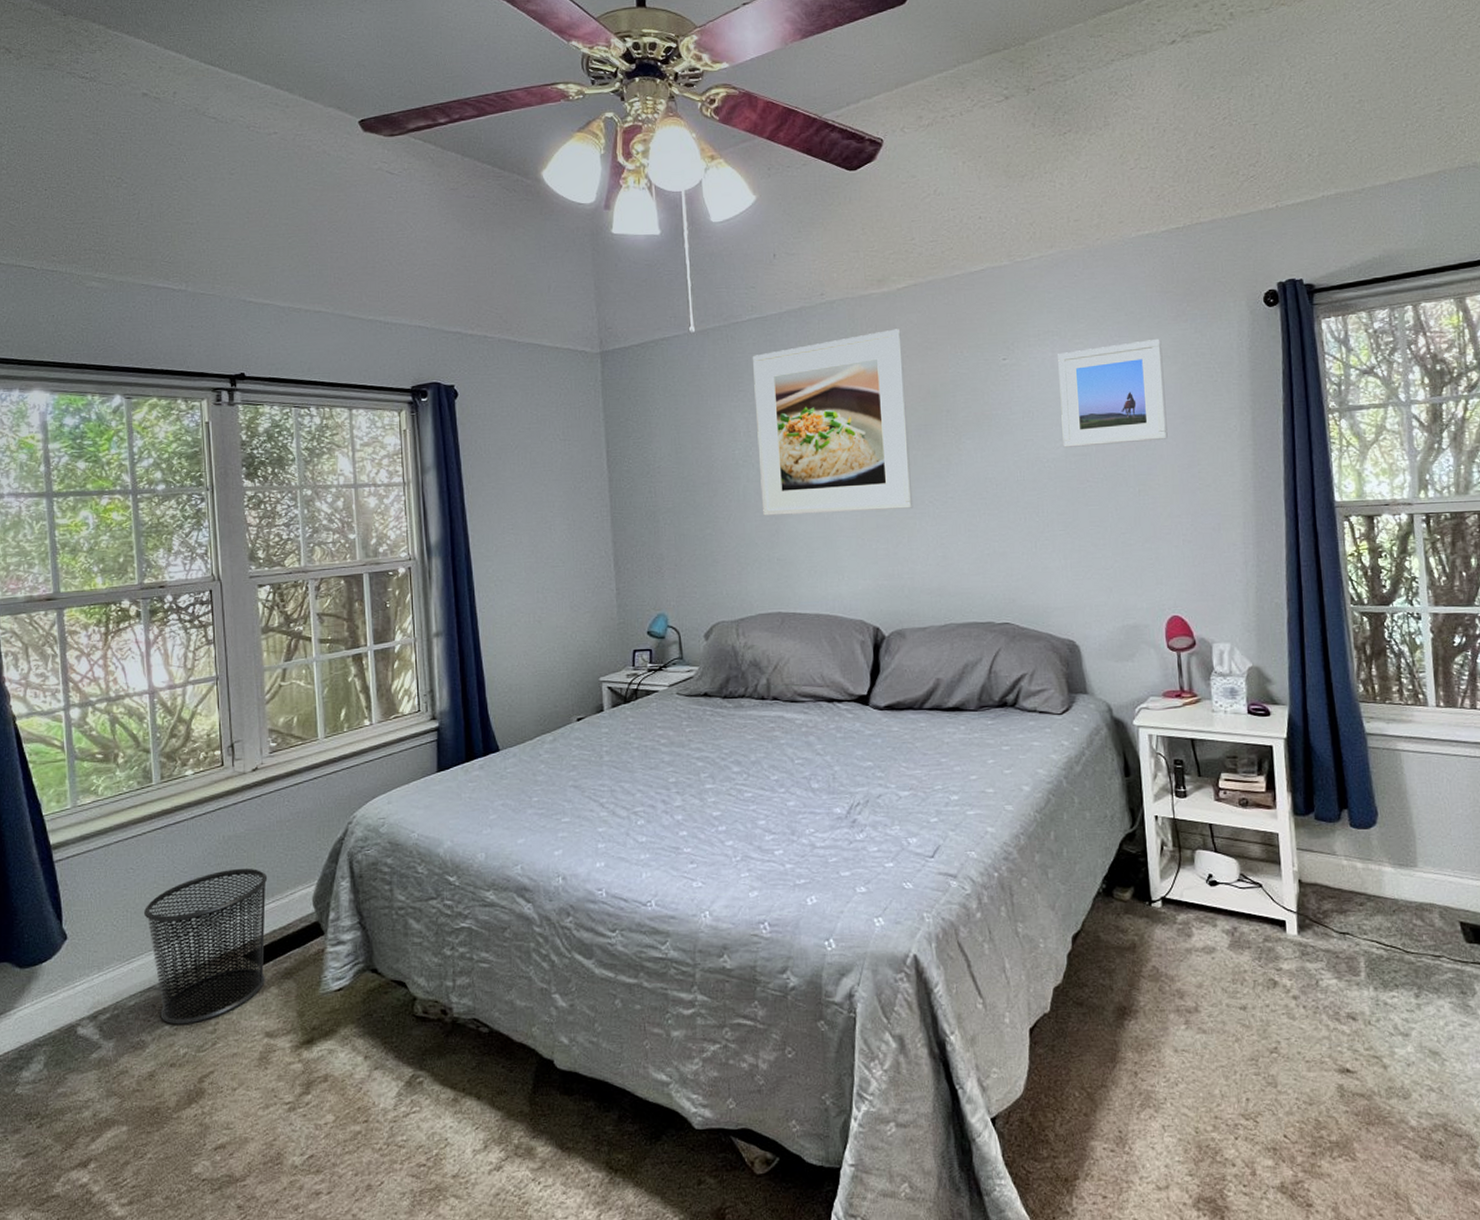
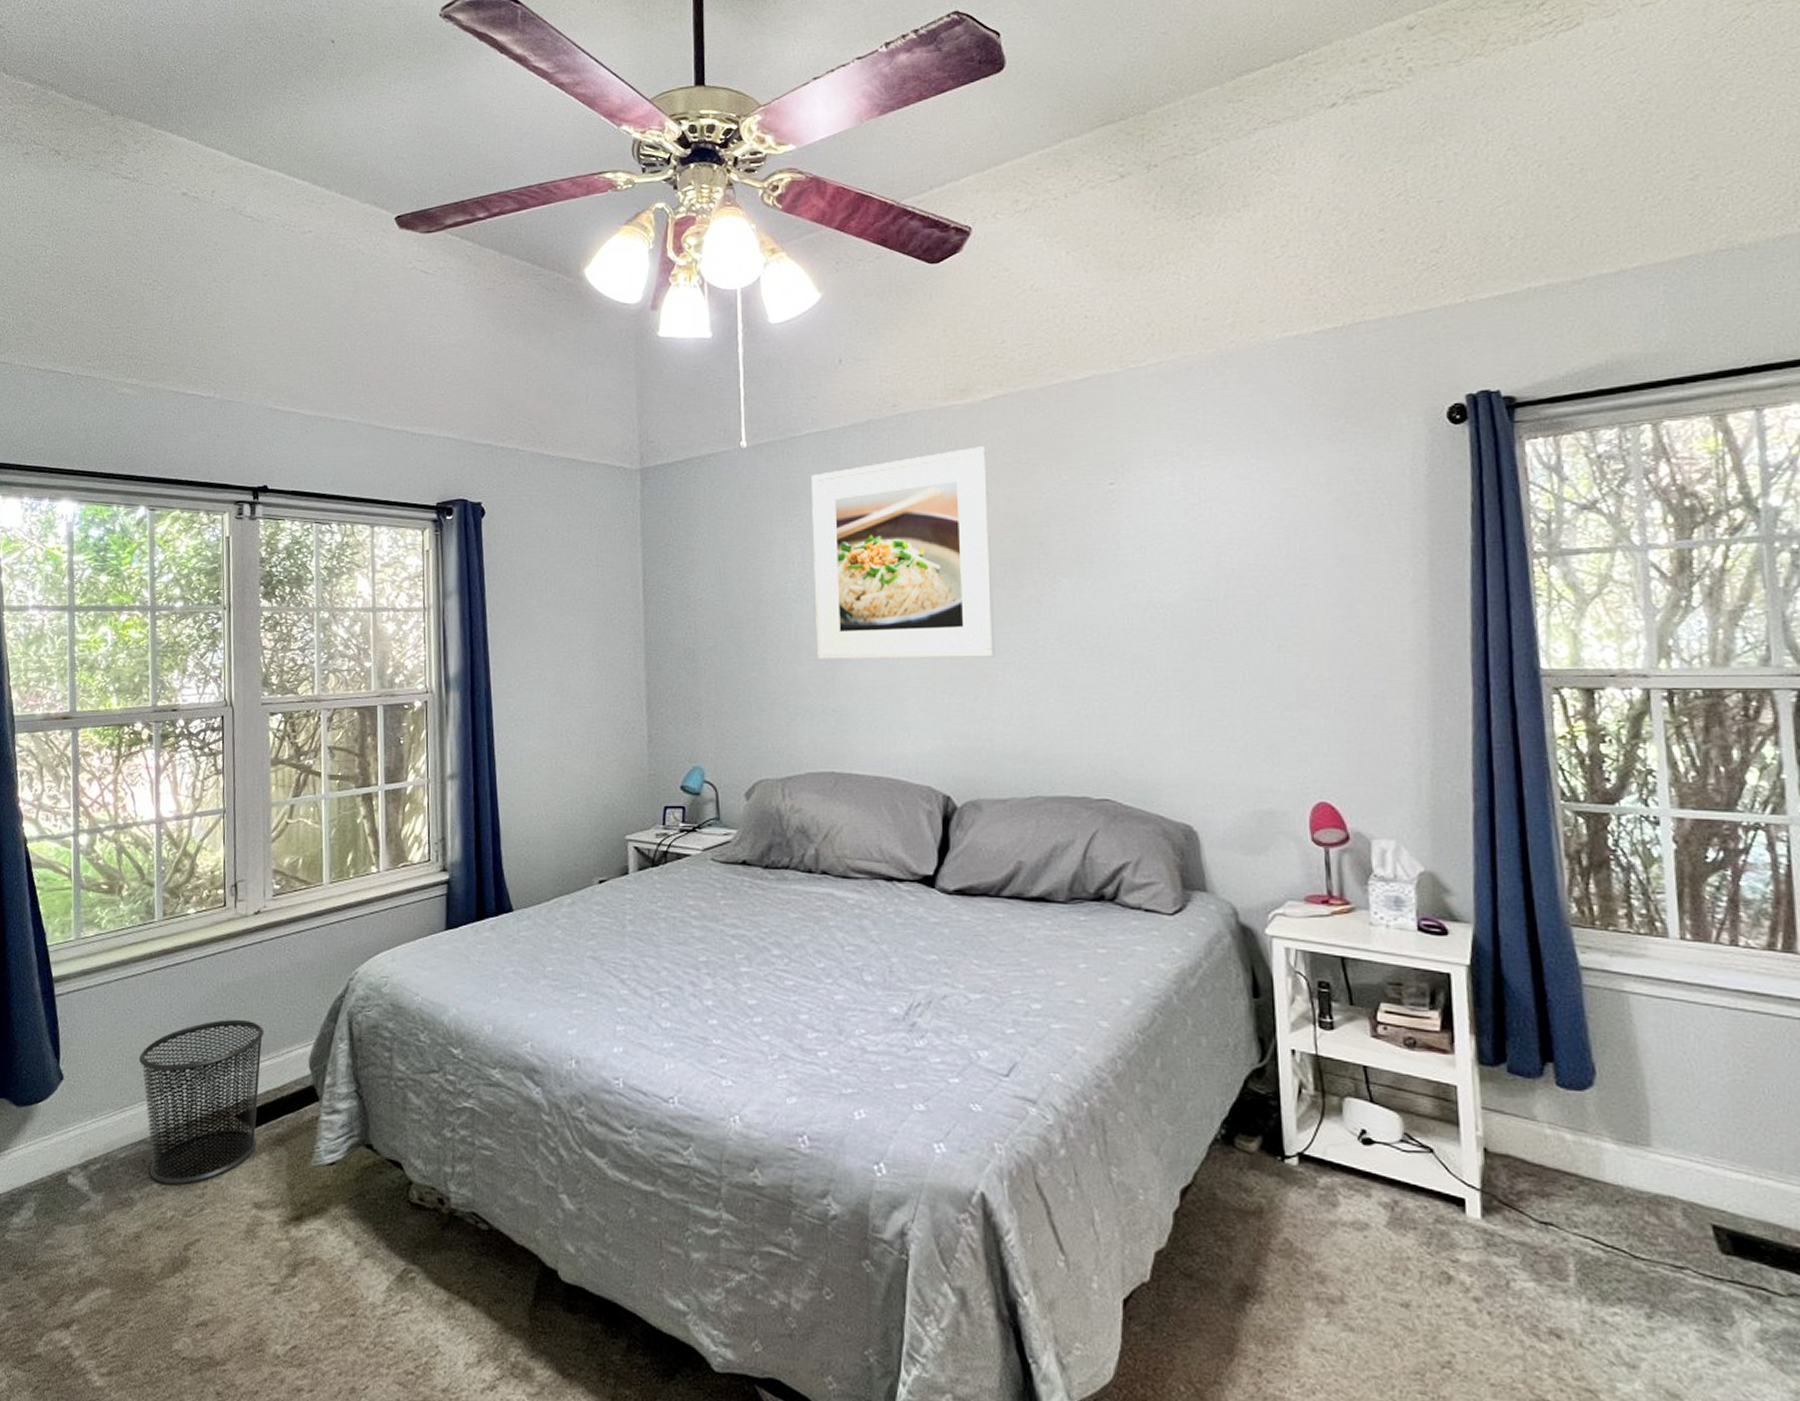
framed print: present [1058,338,1168,447] -> none [1178,461,1317,591]

